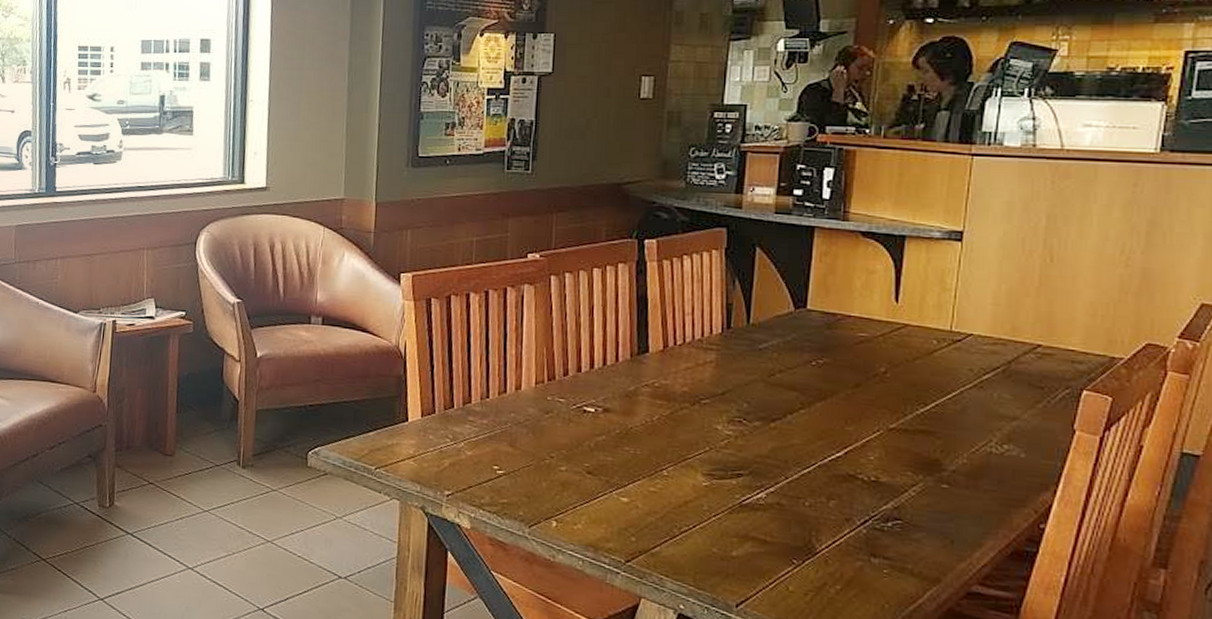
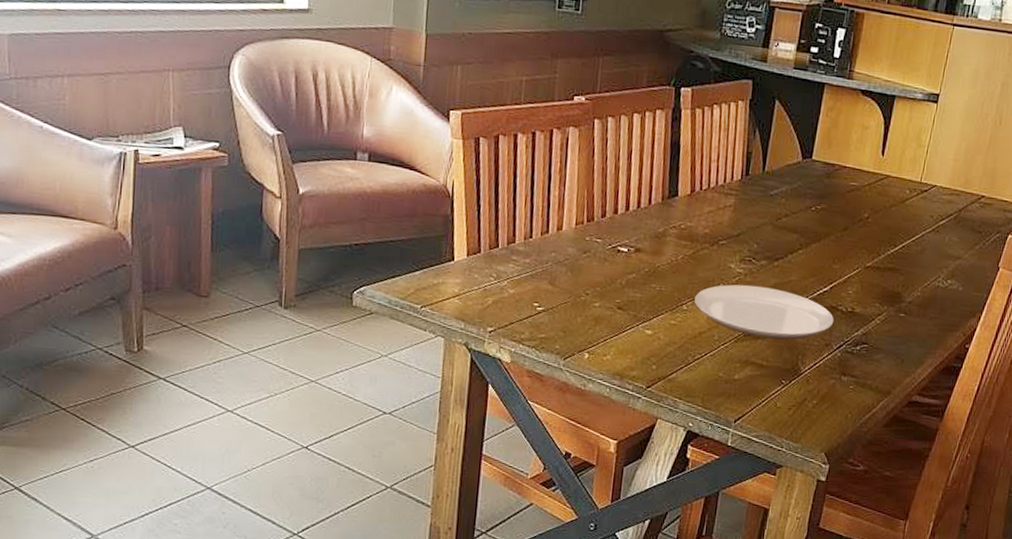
plate: none [676,448,854,512] -> present [694,284,834,340]

